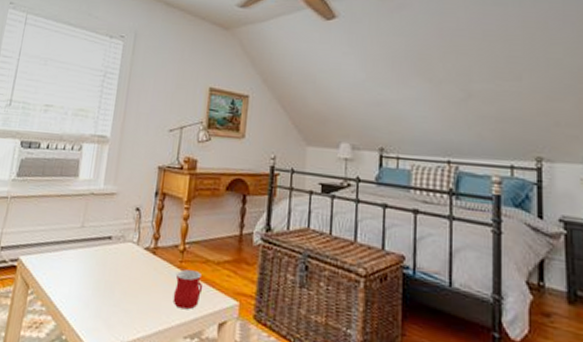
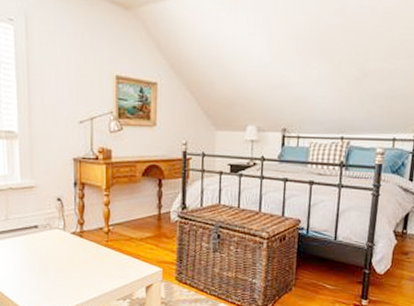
mug: present [173,269,203,310] -> none [103,247,130,279]

